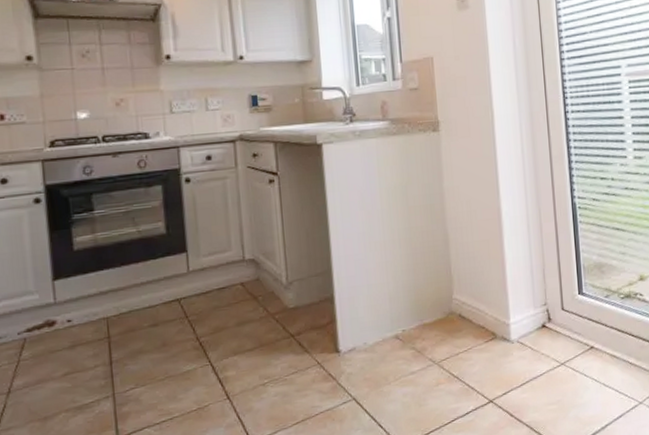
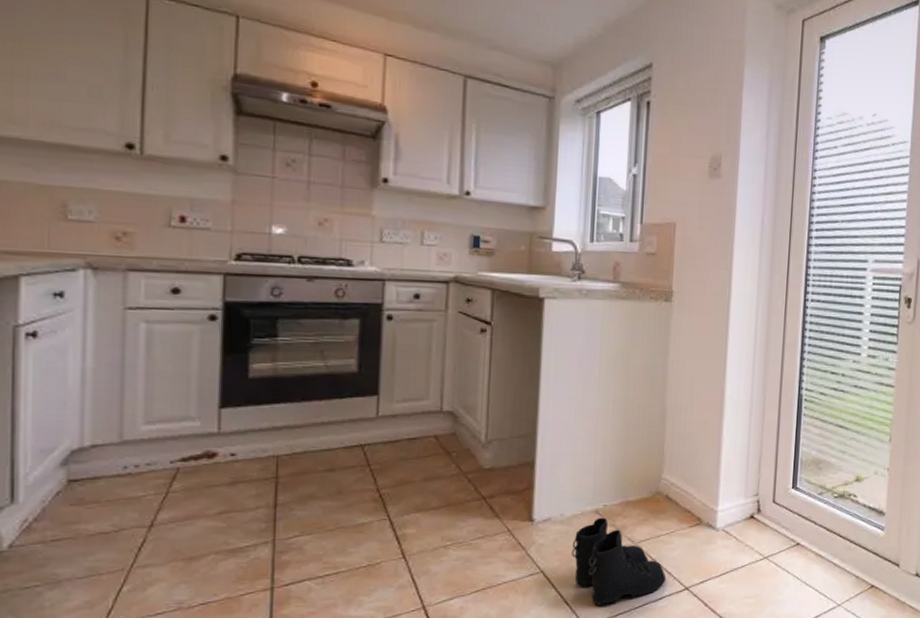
boots: none [378,341,471,425] -> present [571,517,667,605]

